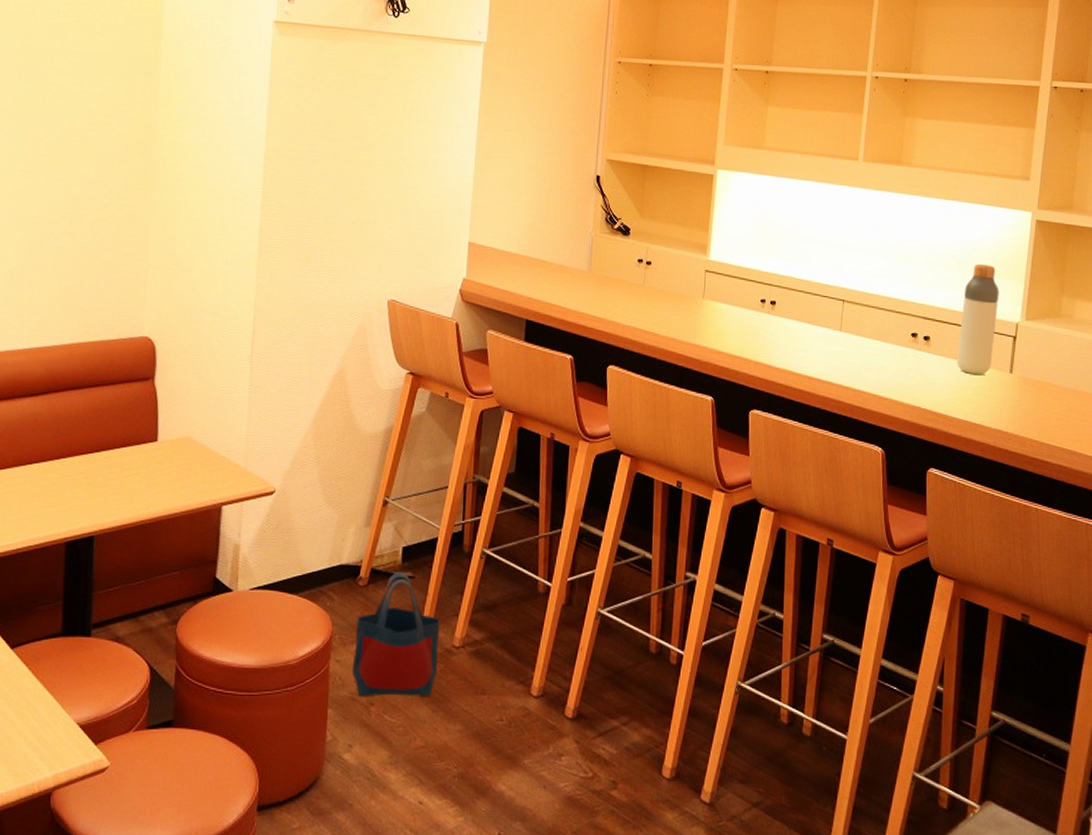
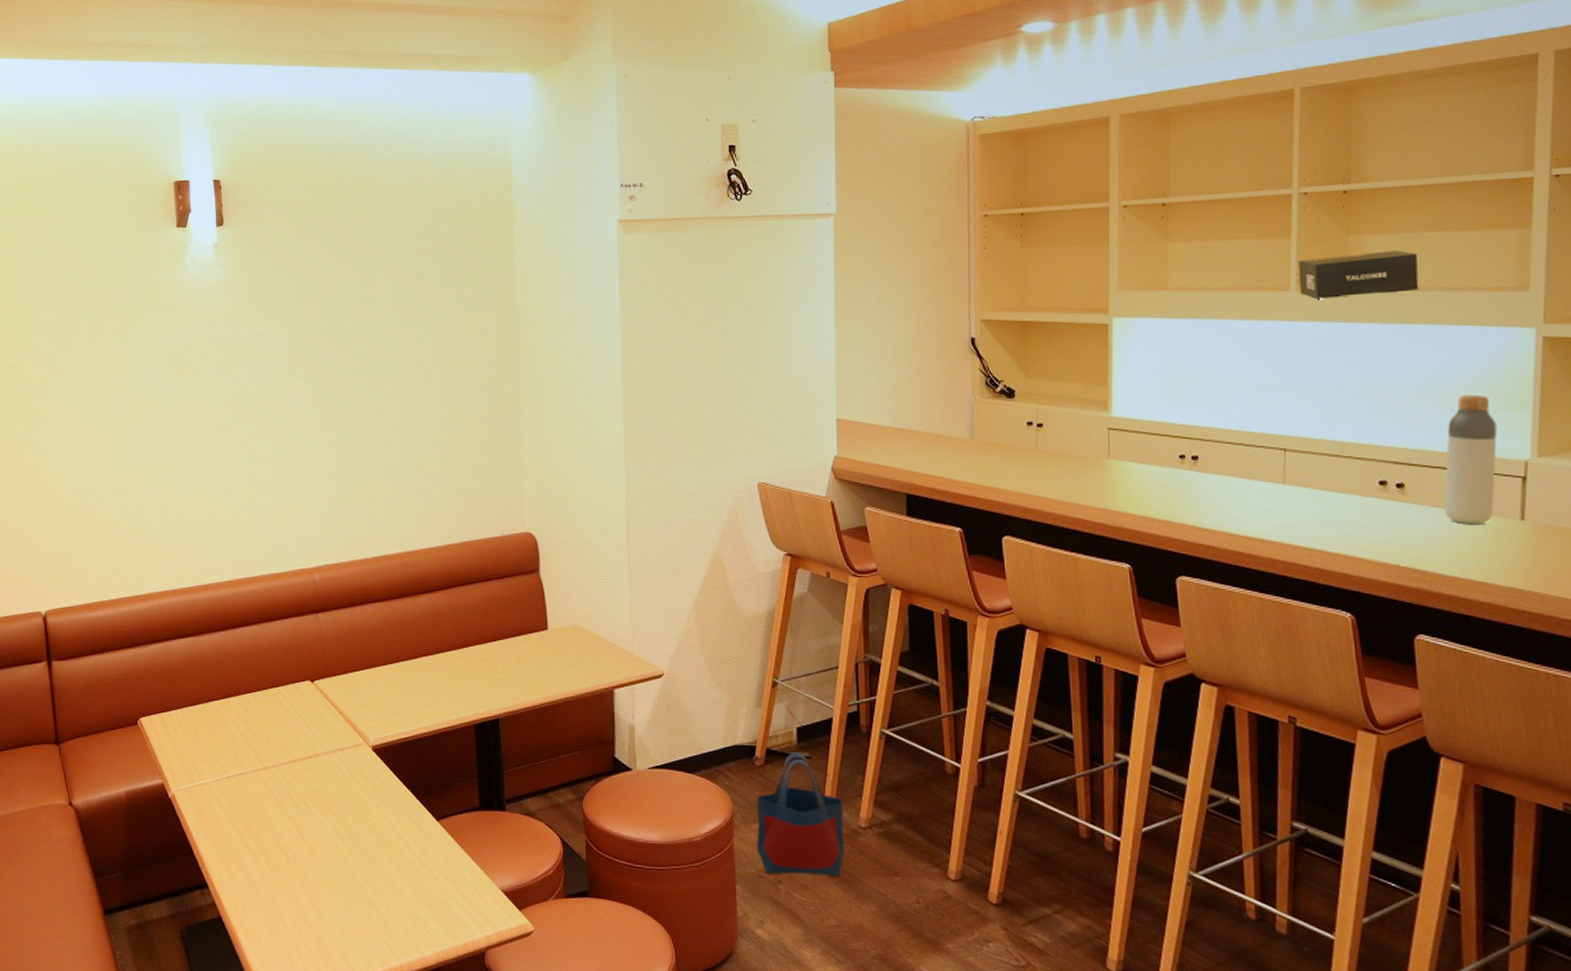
box: none [865,134,954,171] -> present [1298,250,1419,299]

